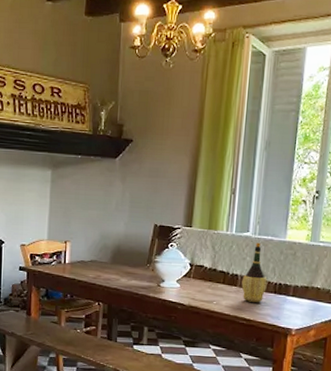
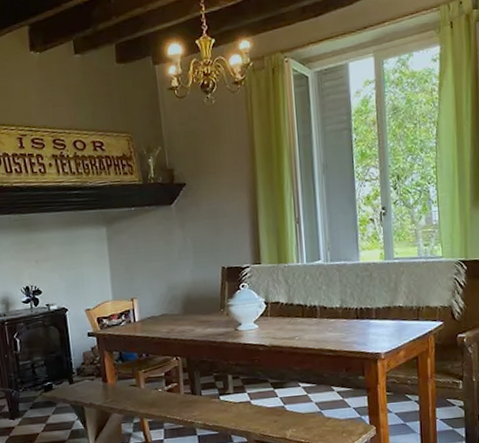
wine bottle: present [241,242,267,303] -> none [321,269,348,332]

